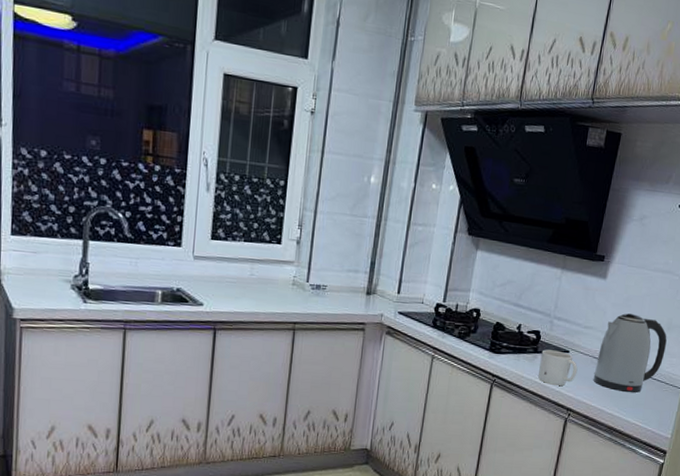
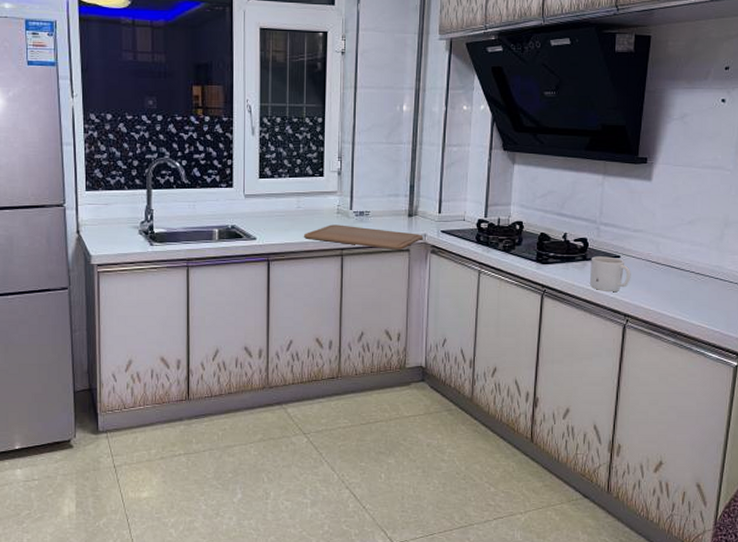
chopping board: none [255,296,380,329] -> present [304,224,423,251]
kettle: present [593,313,667,392] -> none [649,213,725,293]

